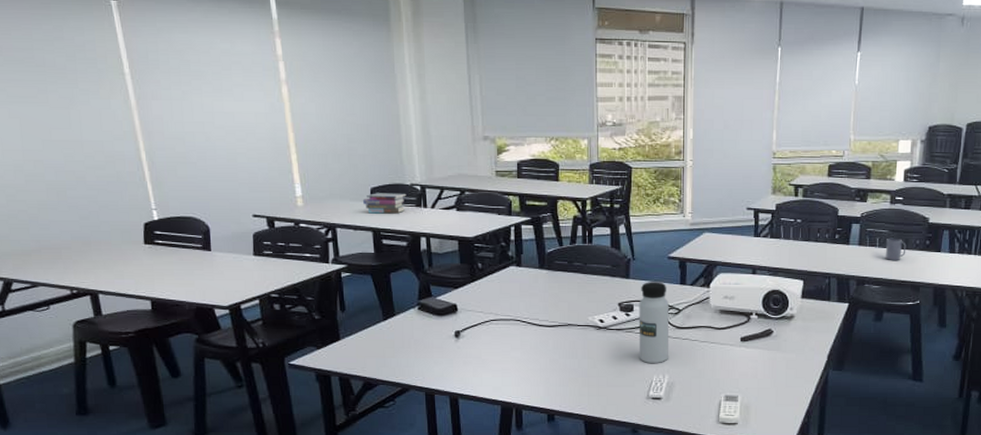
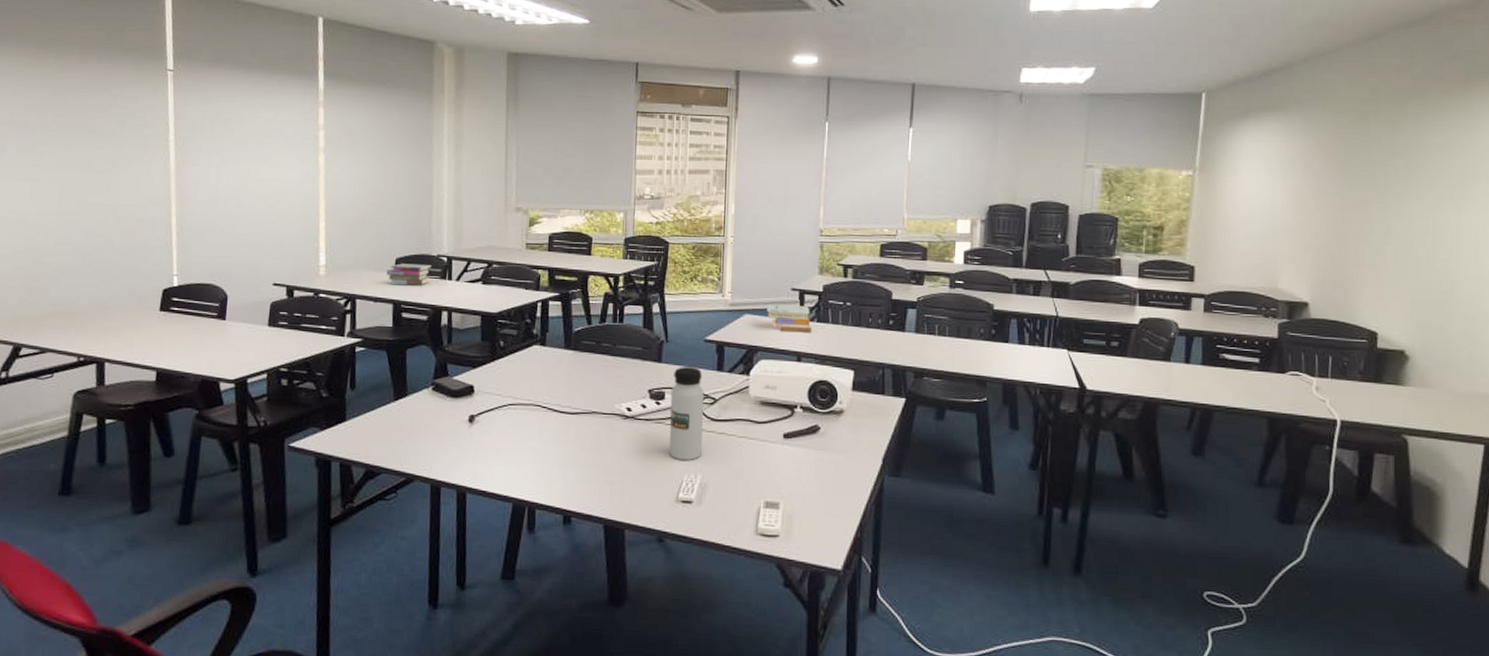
books: none [724,222,765,248] -> present [767,304,811,333]
mug: present [885,237,906,261] -> none [945,325,969,352]

